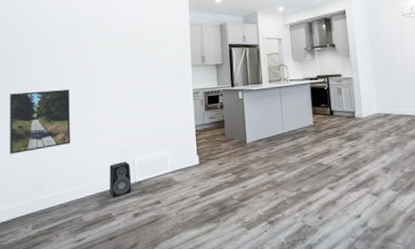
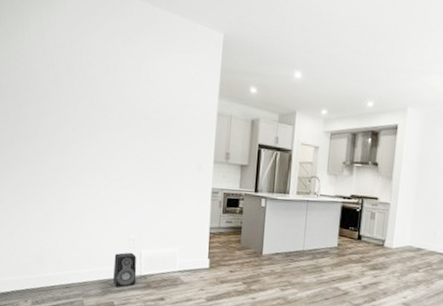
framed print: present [10,89,71,155] -> none [11,162,77,227]

